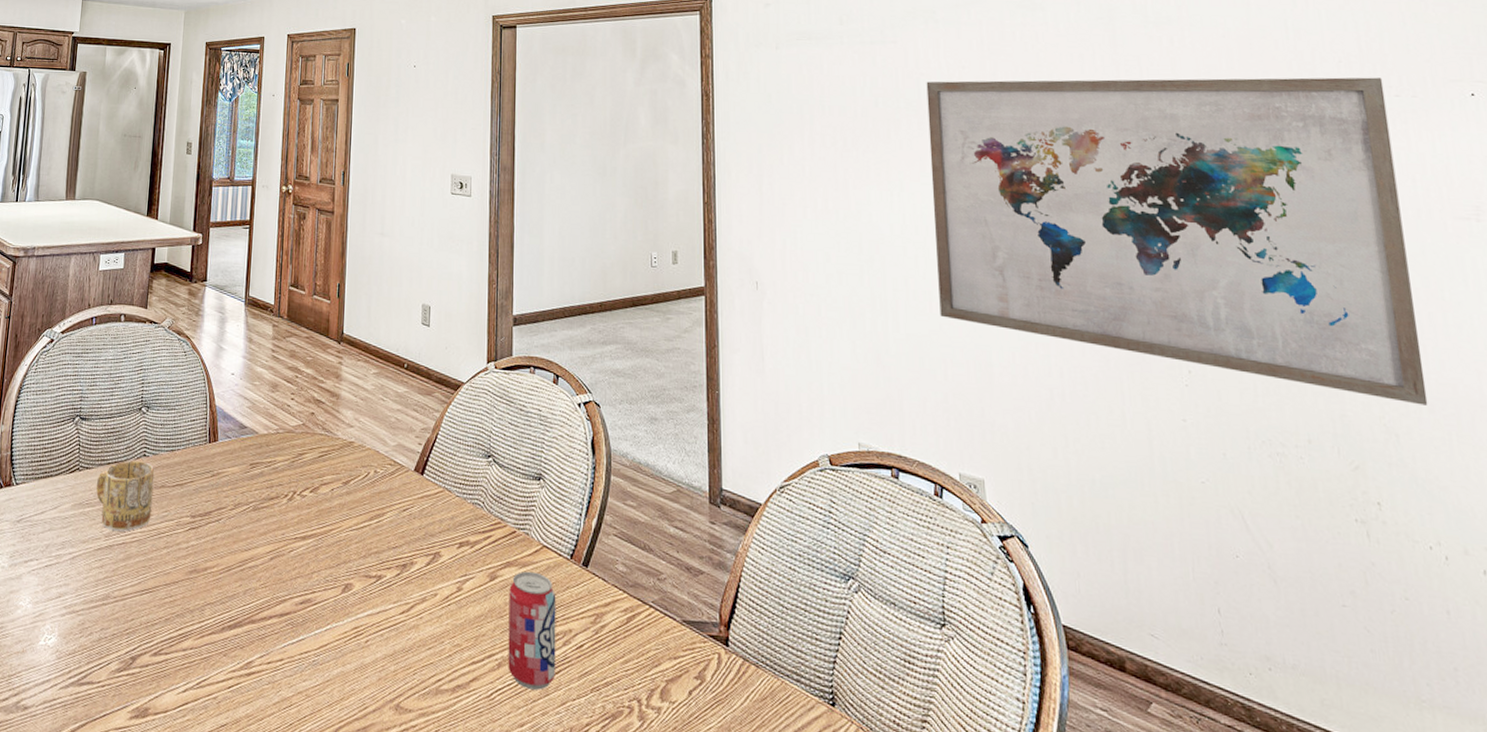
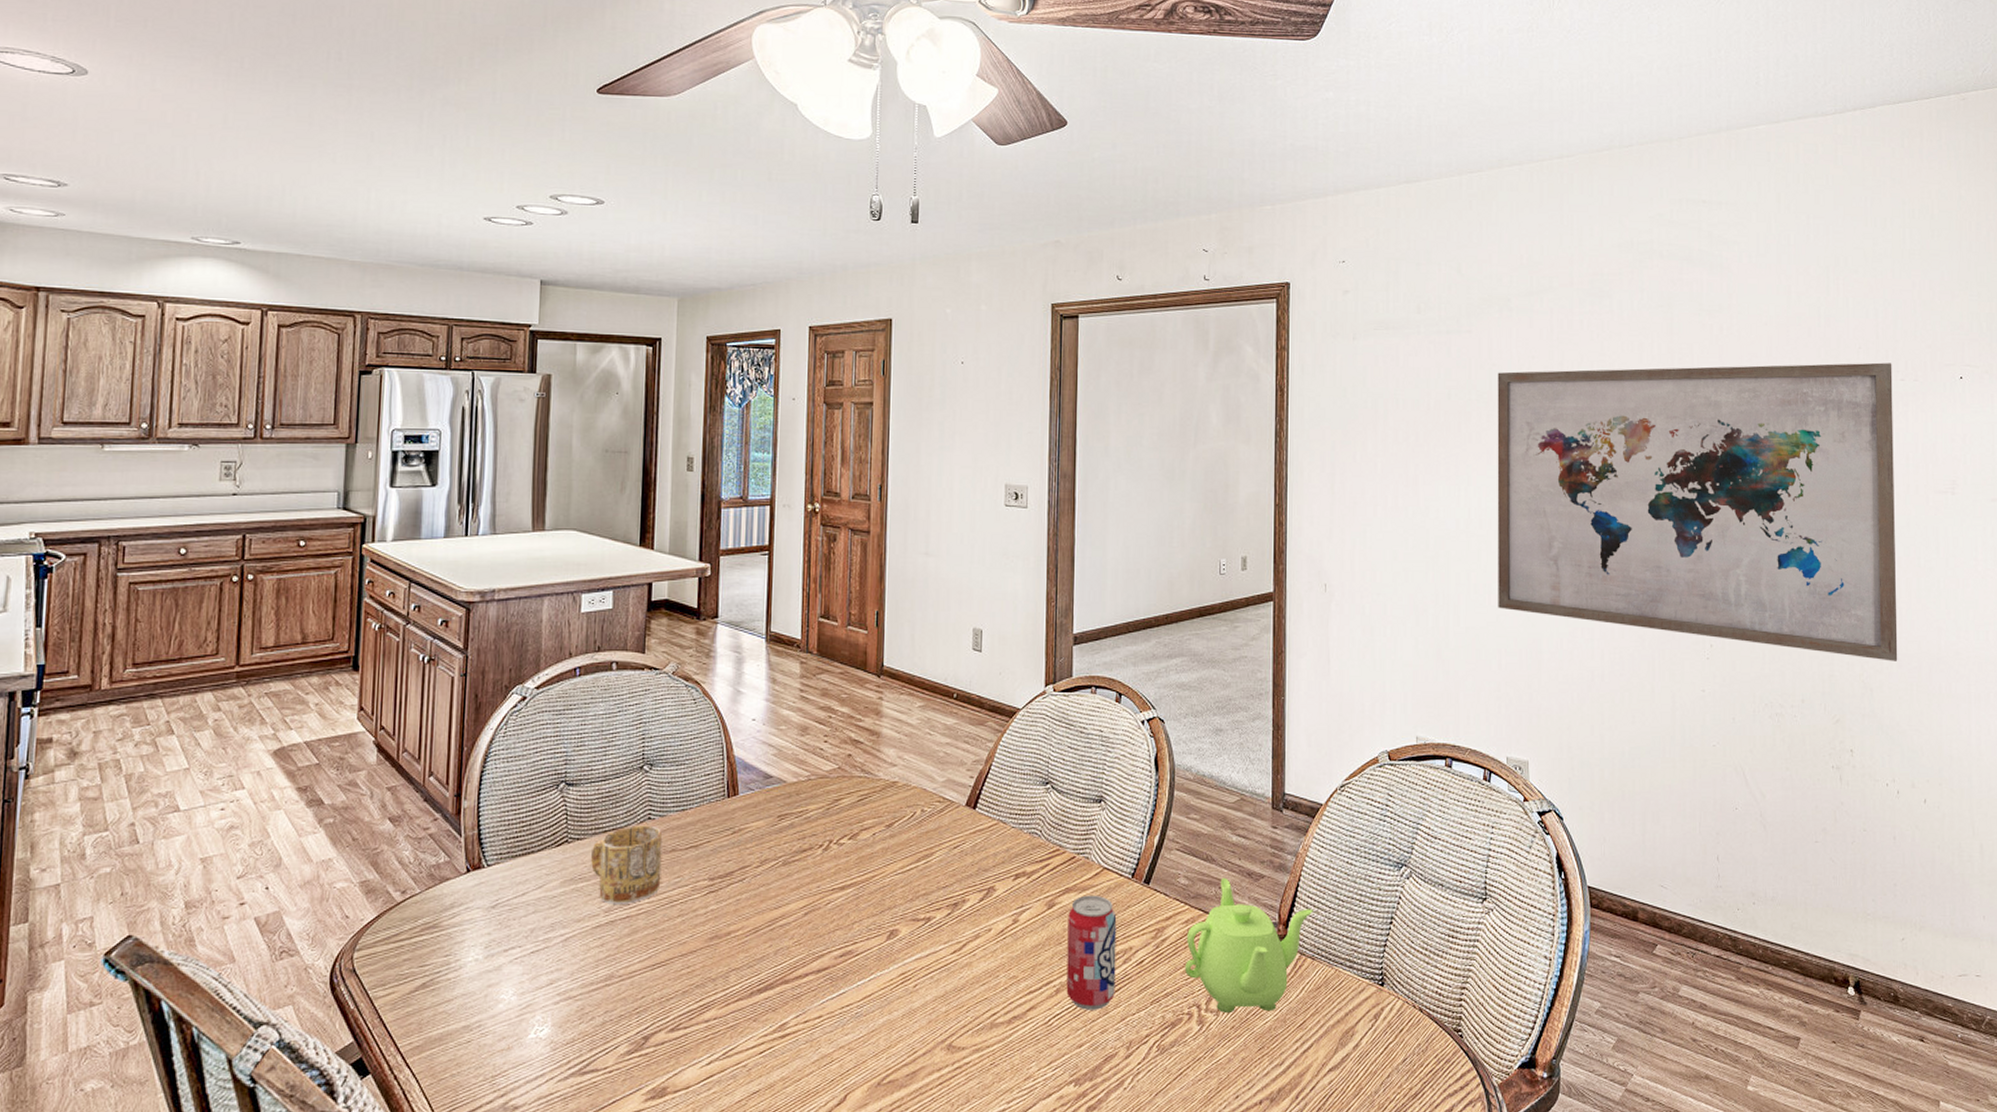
teapot: none [625,569,756,717] -> present [1185,877,1313,1013]

